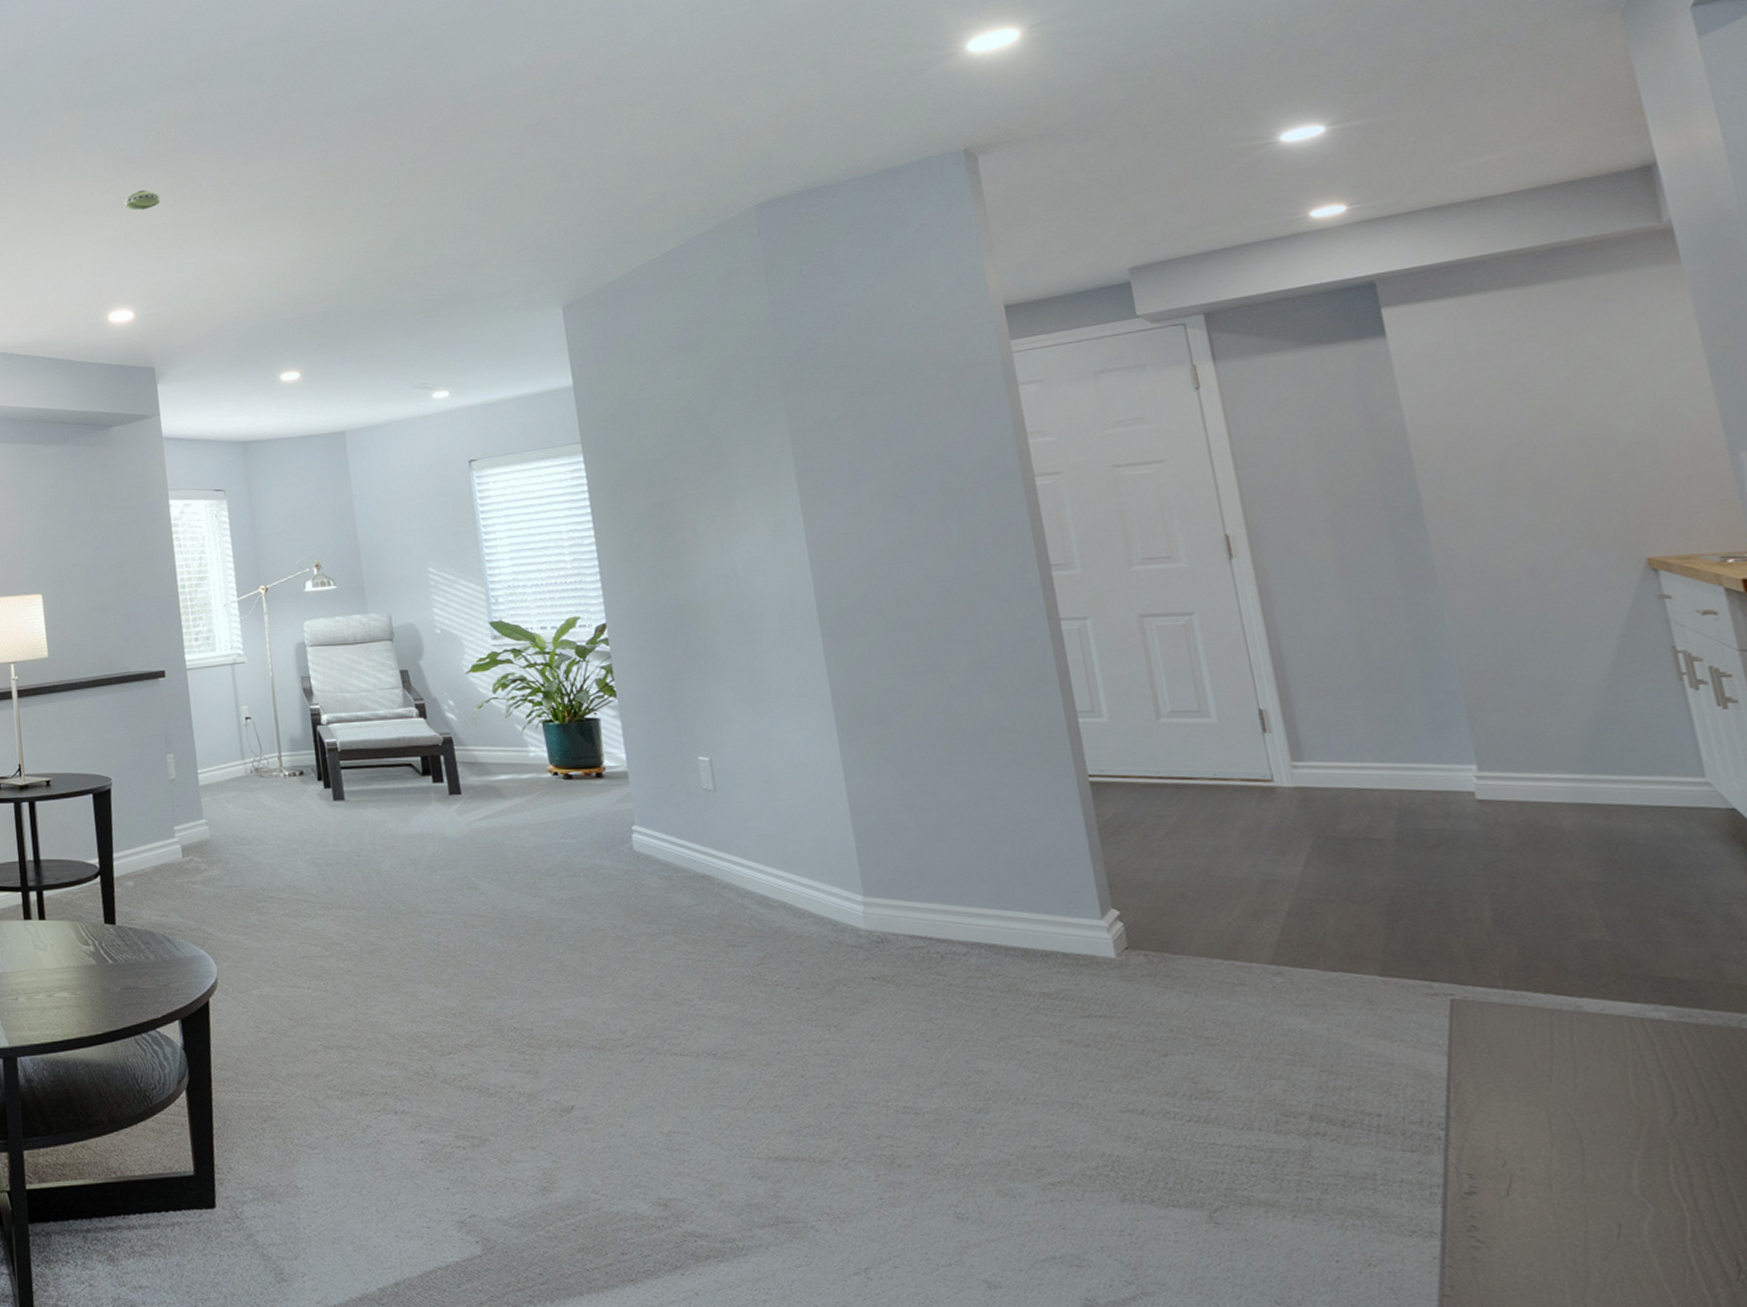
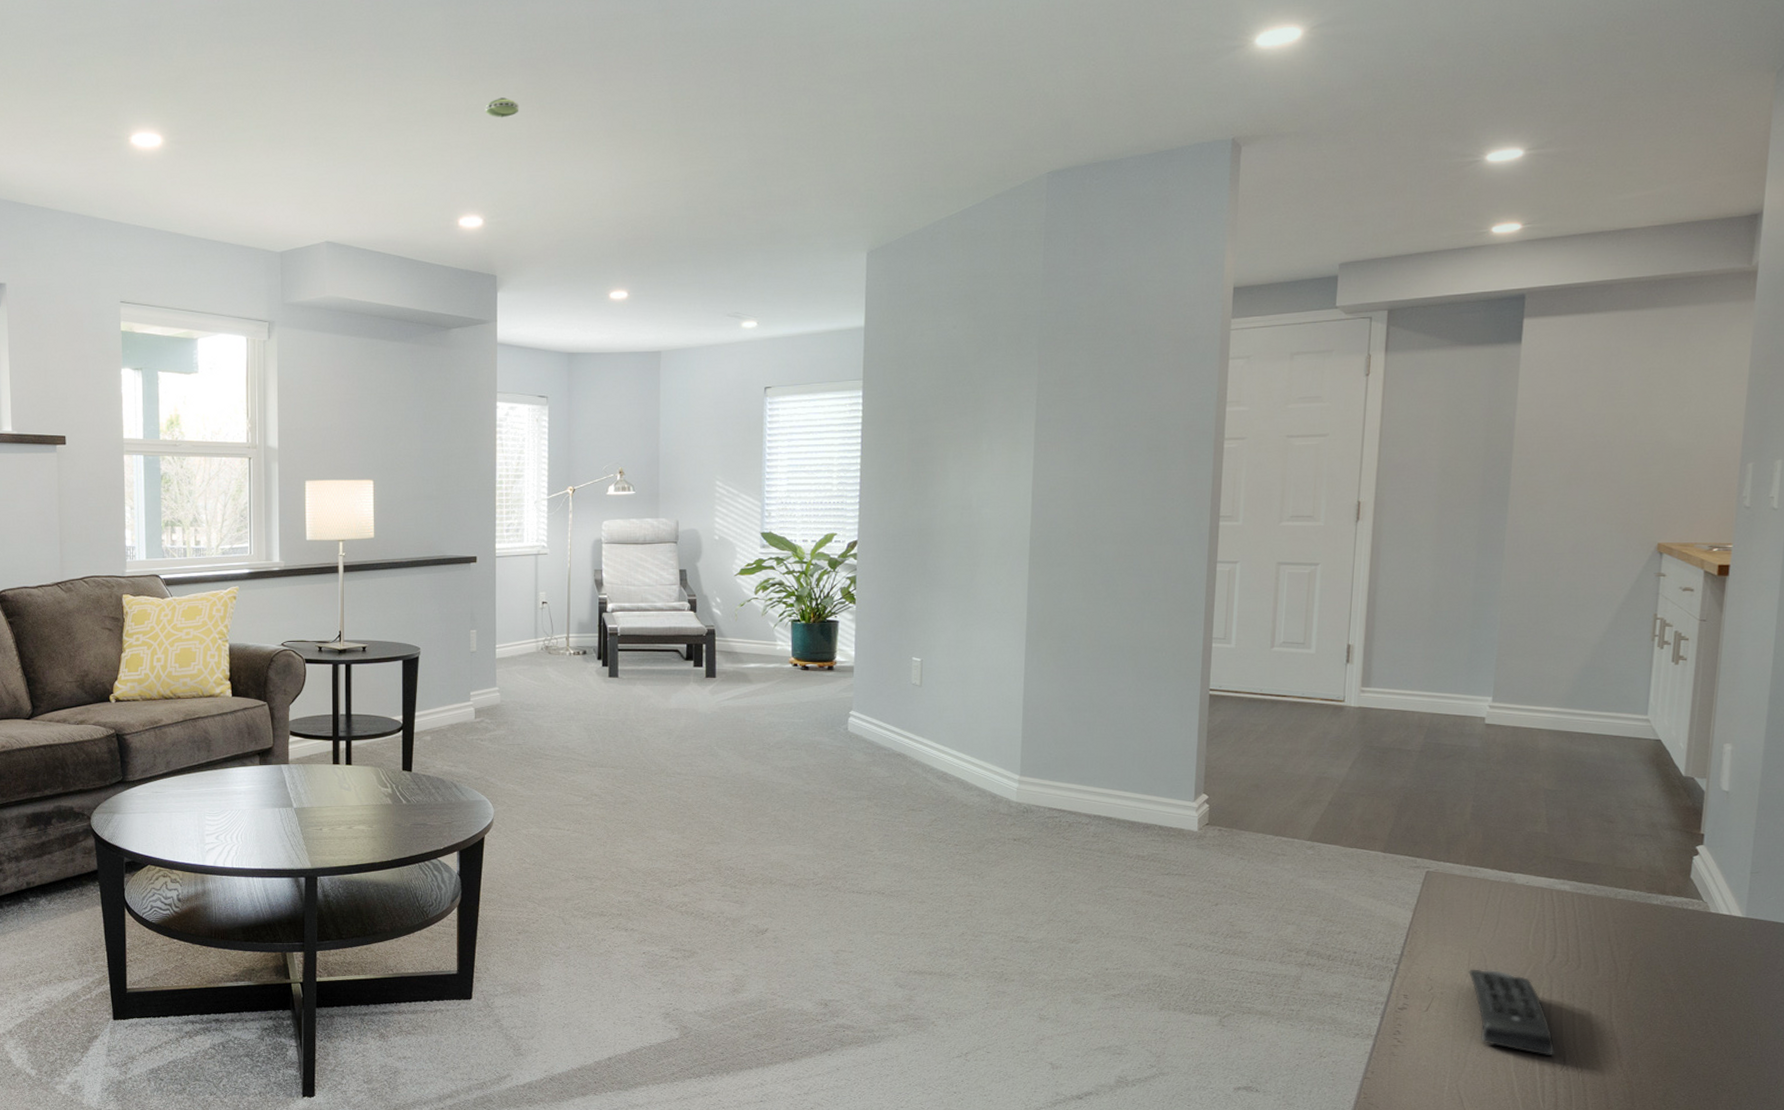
remote control: none [1553,1134,1720,1259] -> present [1468,969,1555,1056]

